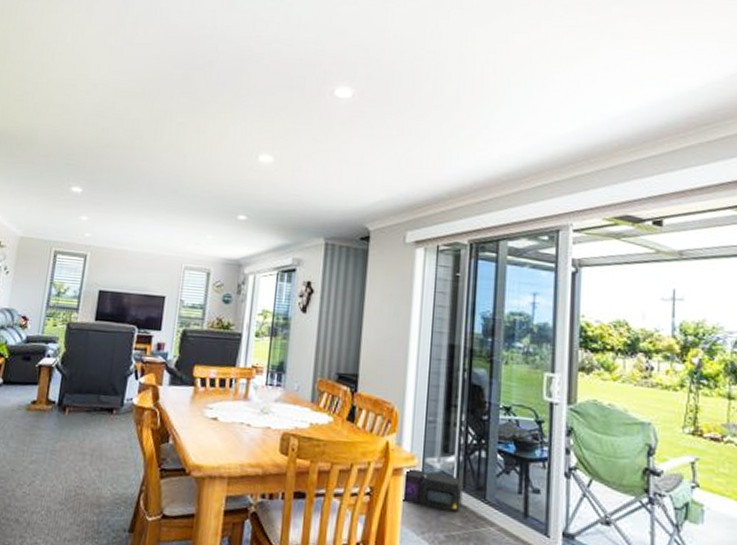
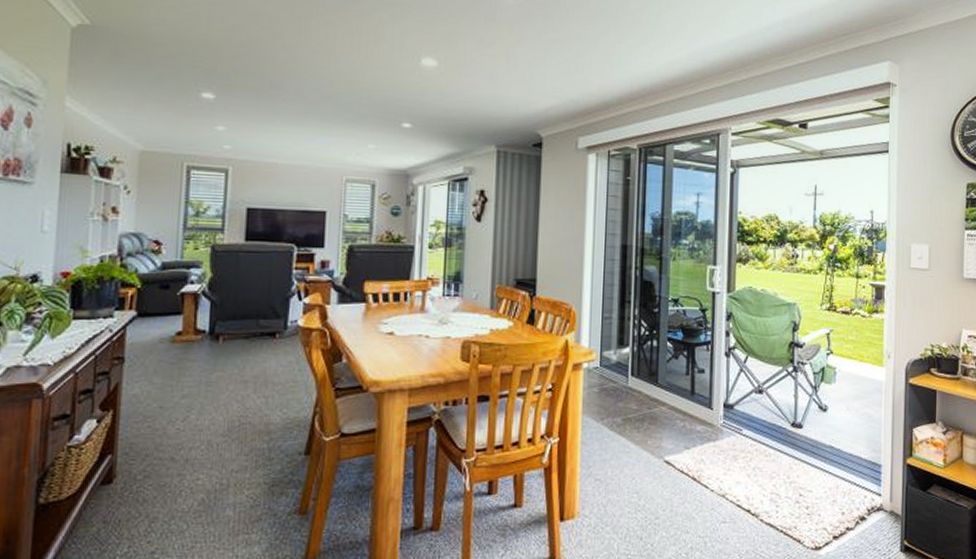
air purifier: present [403,468,463,514] -> none [583,363,637,399]

